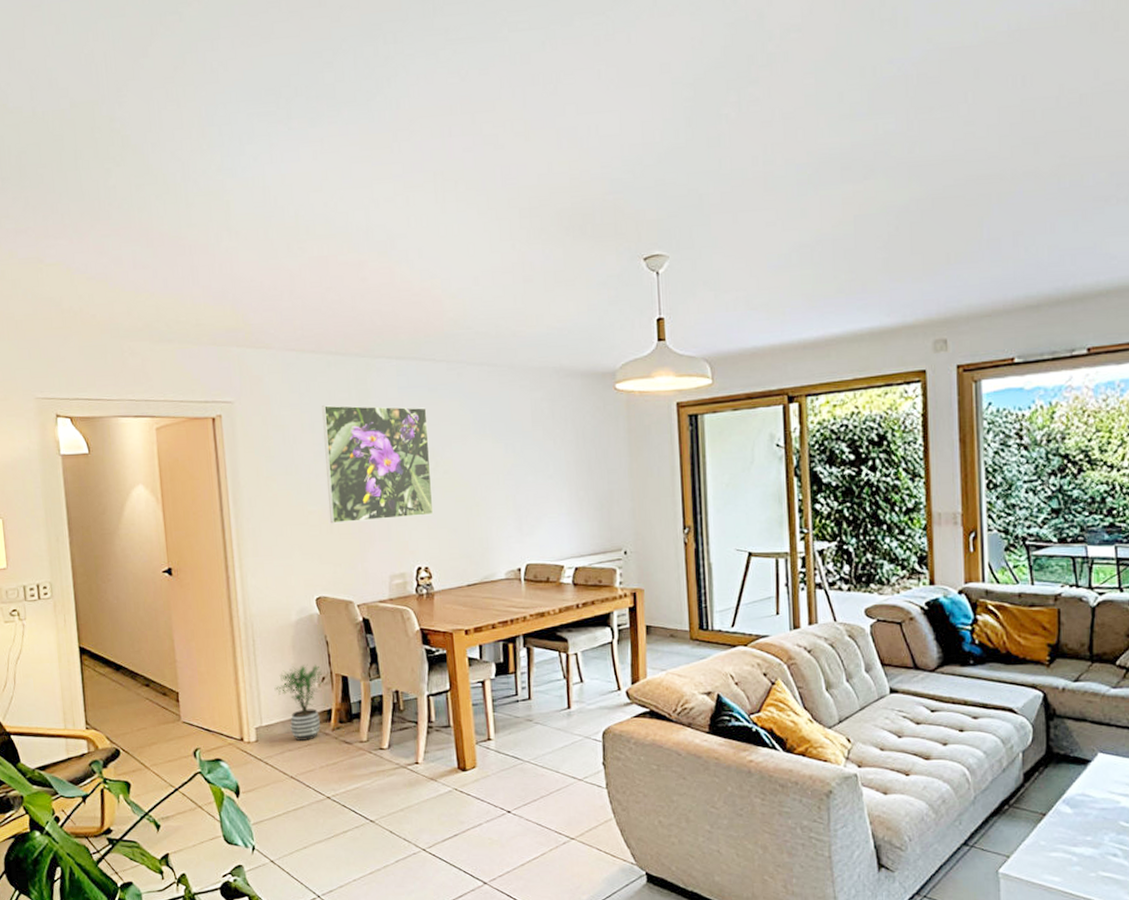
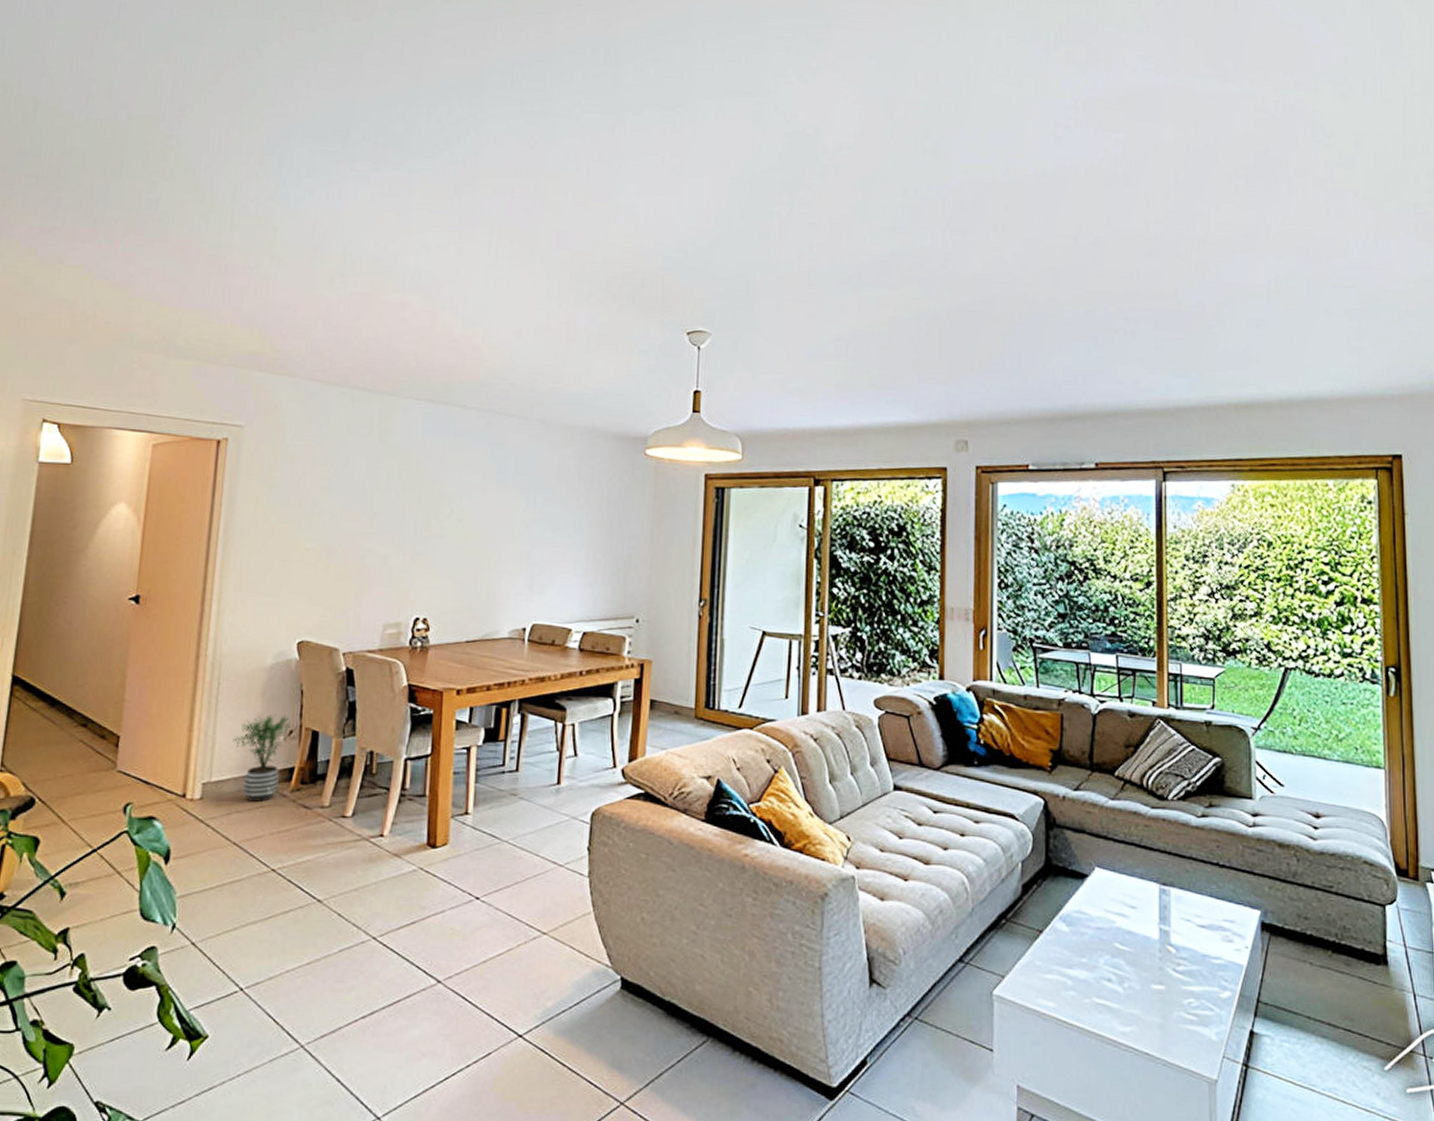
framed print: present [322,405,434,524] -> none [328,440,449,564]

